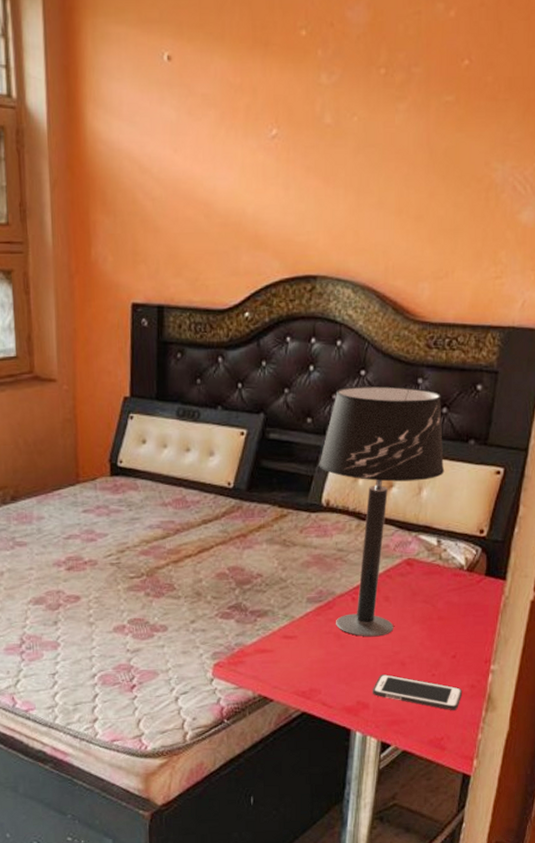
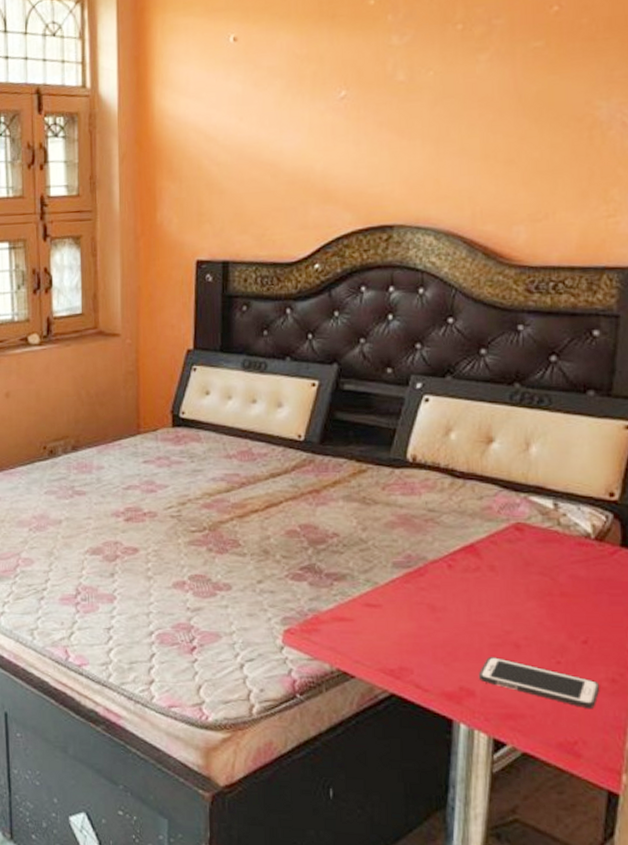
table lamp: present [319,385,445,637] -> none [402,333,558,612]

